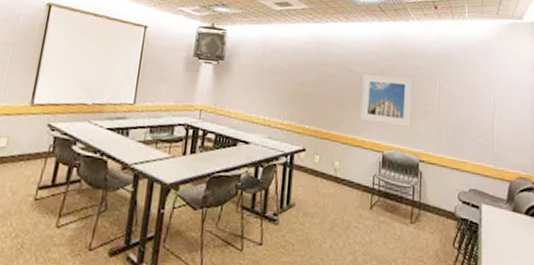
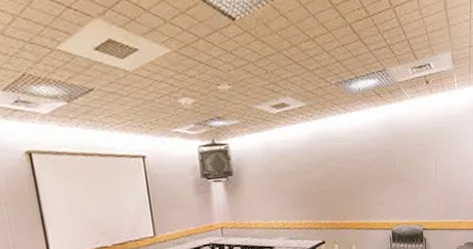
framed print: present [360,74,414,127] -> none [366,157,414,206]

